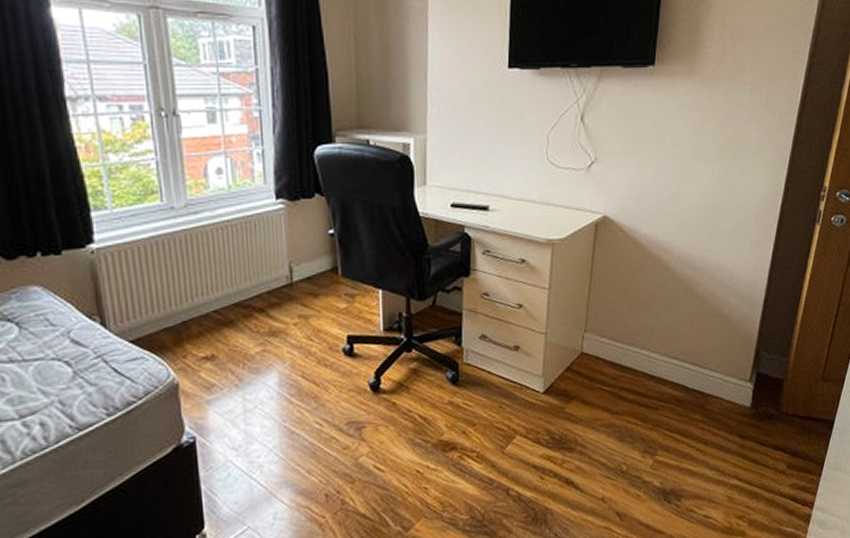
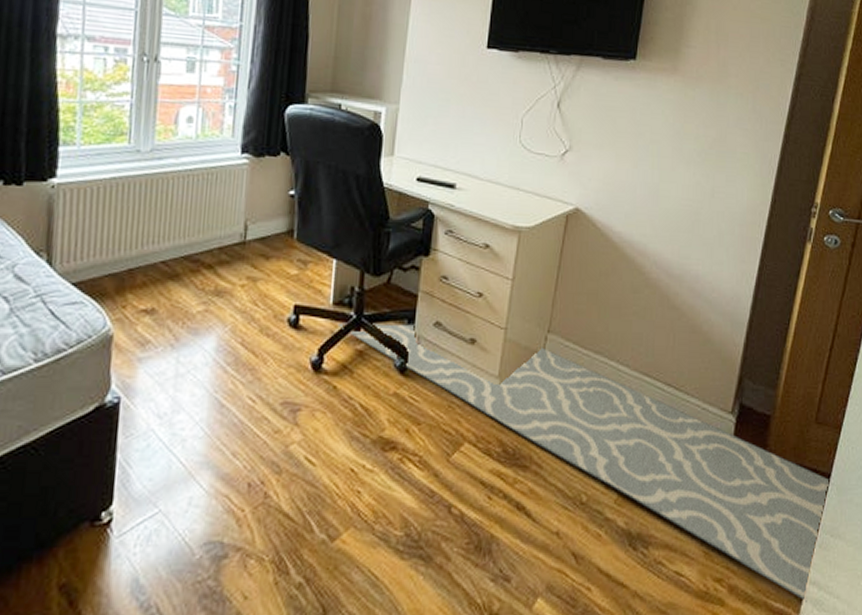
rug: none [390,339,833,524] -> present [337,322,830,602]

